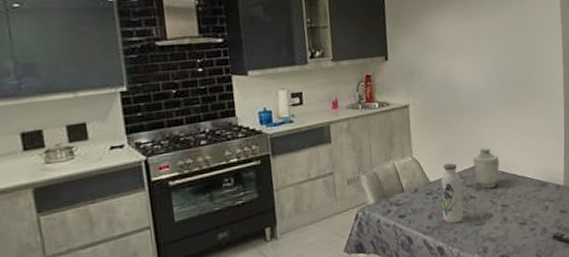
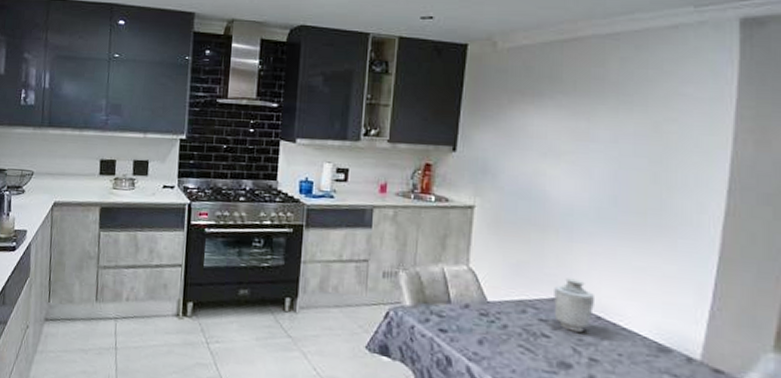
water bottle: present [441,163,464,224] -> none [498,285,532,361]

